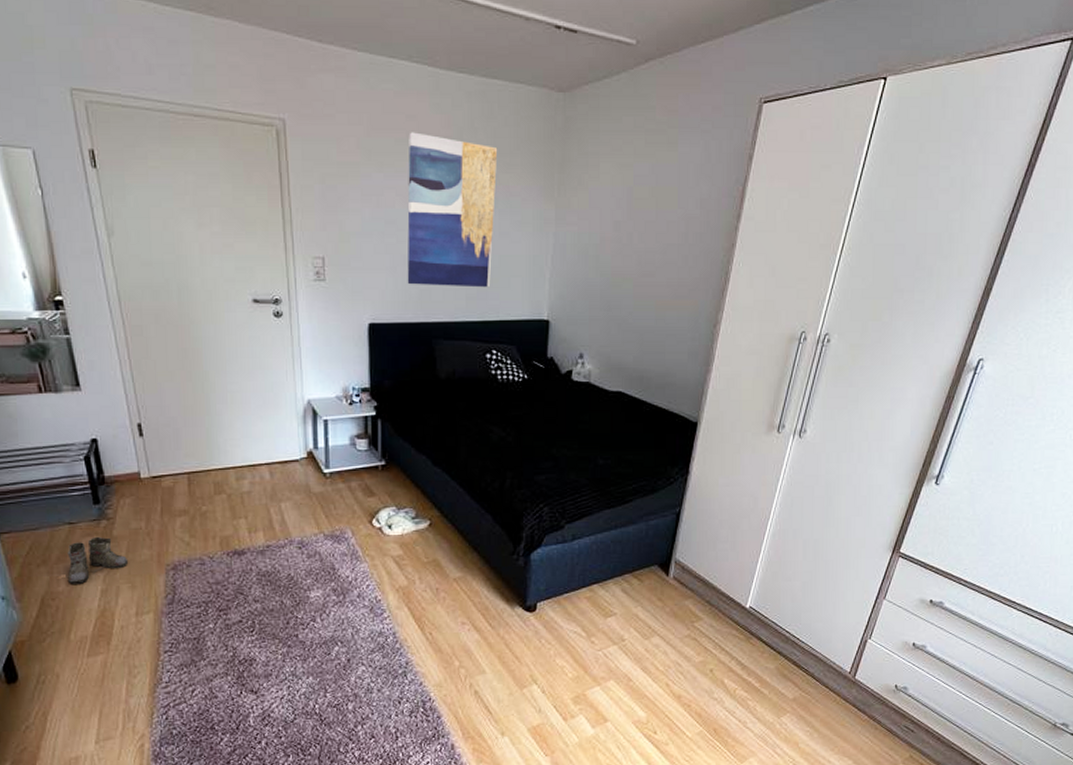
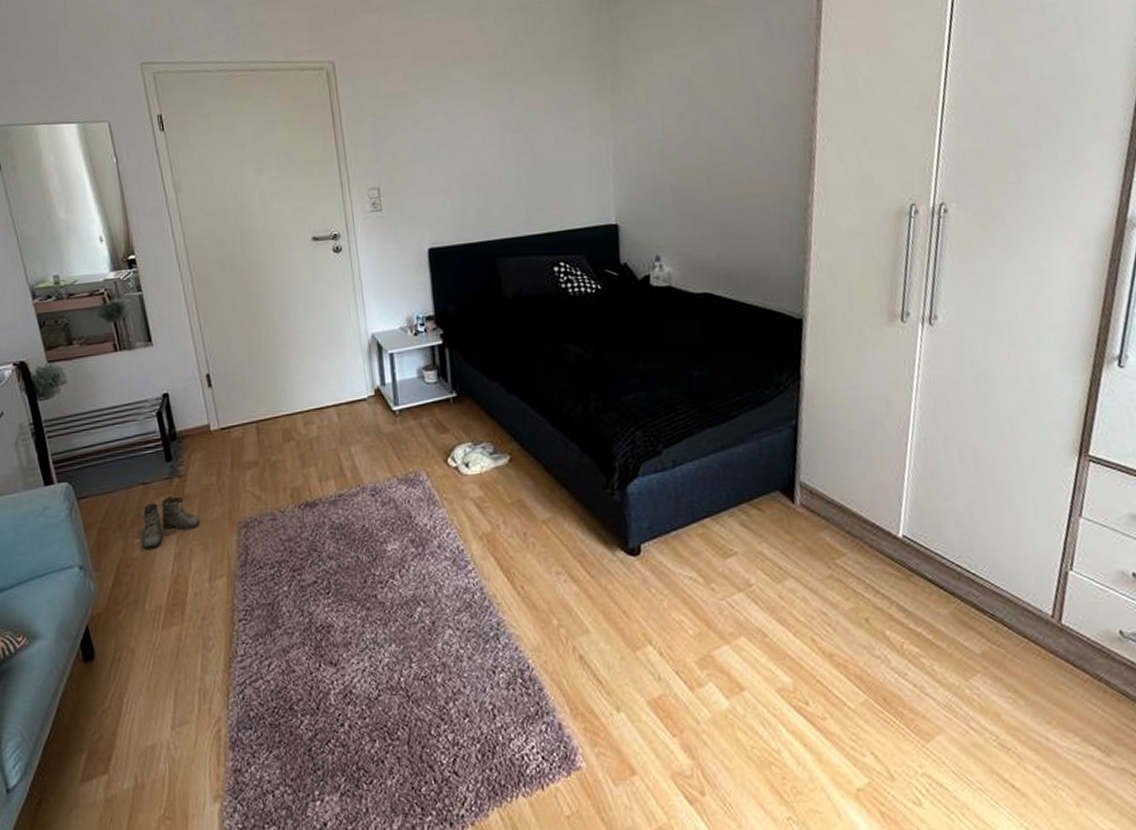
wall art: present [407,132,498,288] -> none [454,54,551,205]

